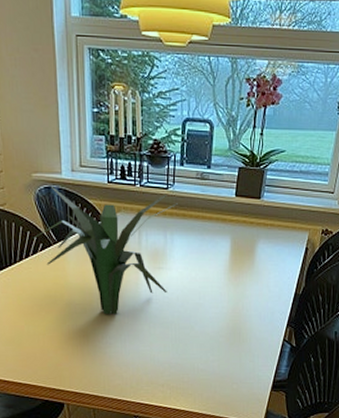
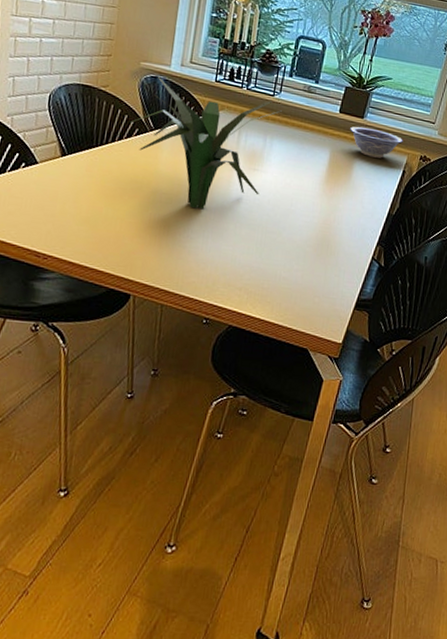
decorative bowl: none [248,208,303,238] -> present [350,126,403,158]

